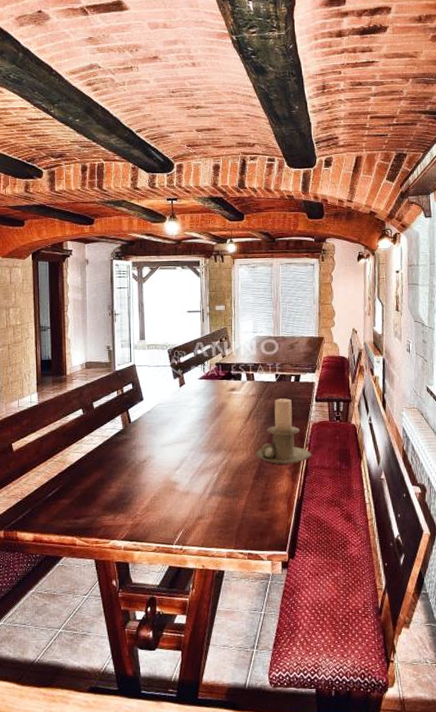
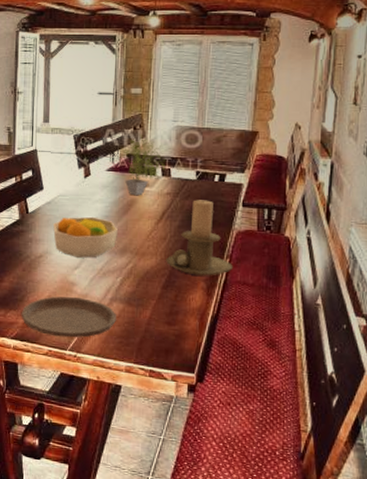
plate: none [129,495,216,533] -> present [21,296,116,338]
fruit bowl: none [154,421,212,459] -> present [53,216,118,258]
potted plant: none [210,345,250,400] -> present [120,134,167,196]

